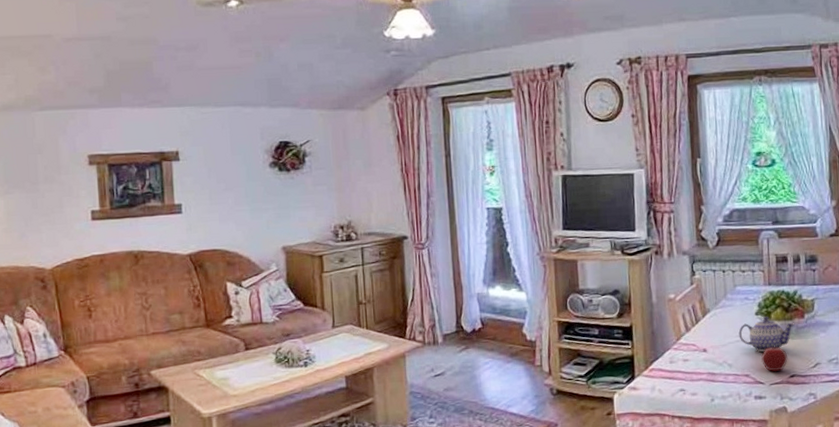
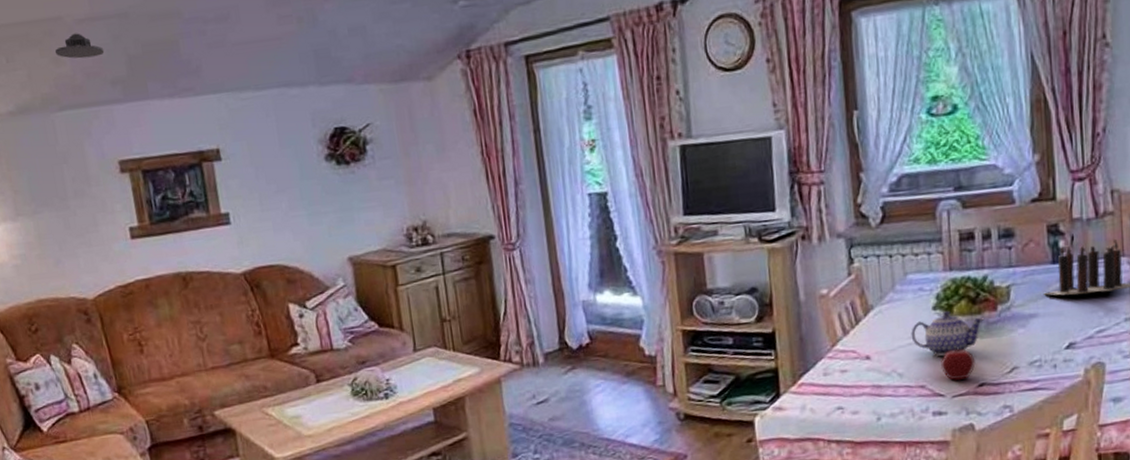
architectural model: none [42,49,86,70] -> present [54,33,105,59]

